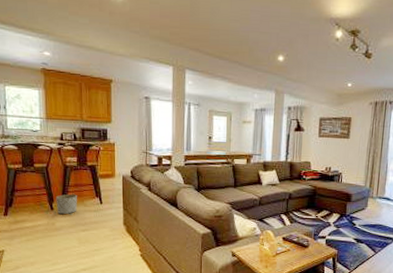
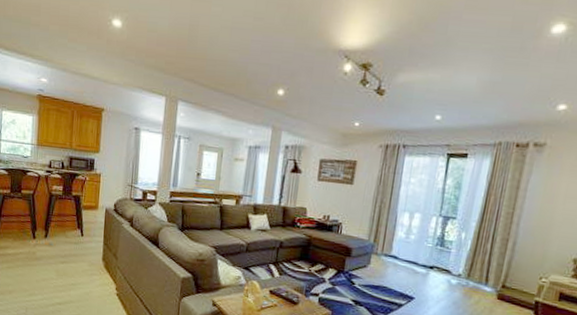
planter: present [56,194,78,215] -> none [38,223,60,245]

